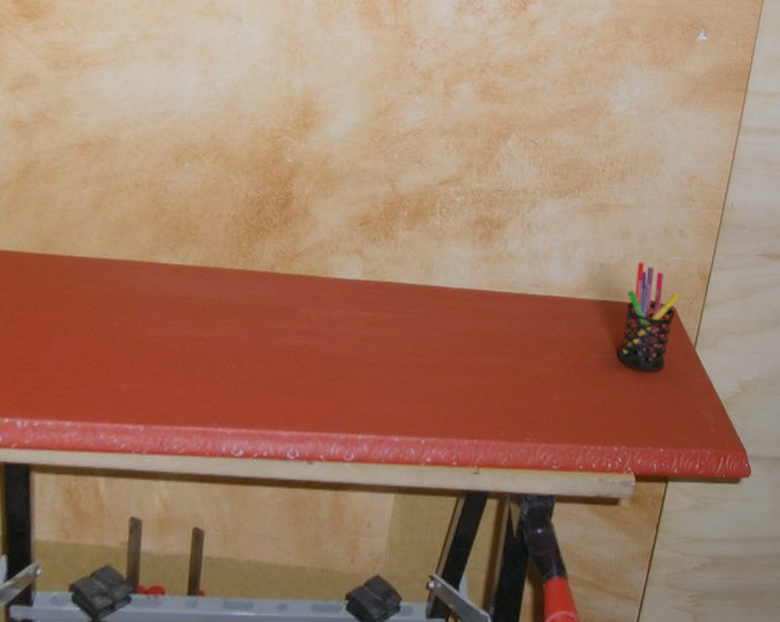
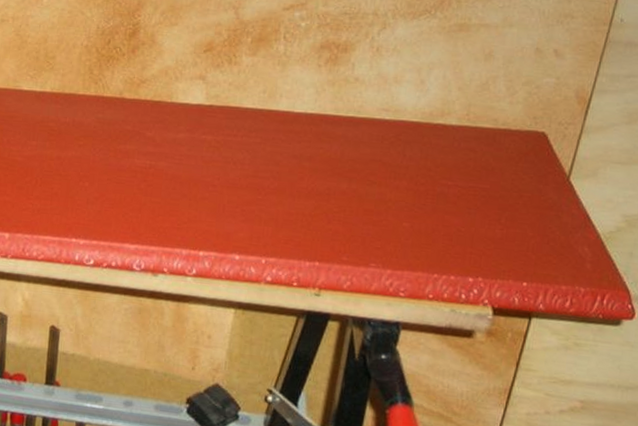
pen holder: present [618,262,680,372] -> none [477,85,553,201]

